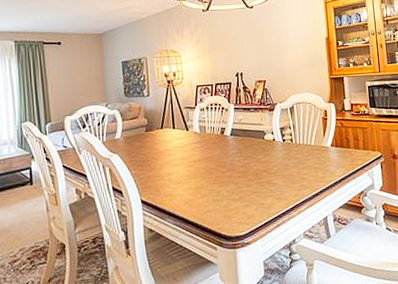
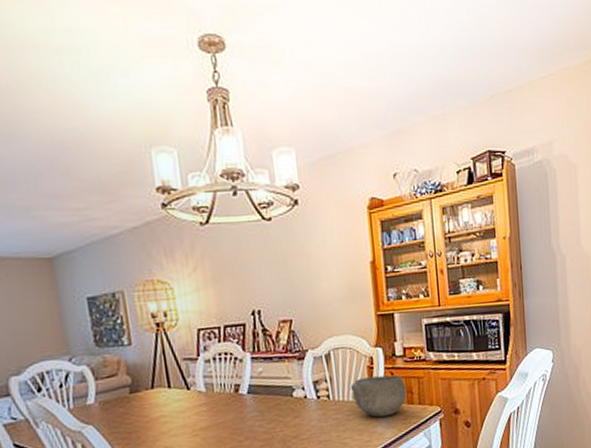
bowl: none [309,125,354,159] -> present [350,375,407,418]

